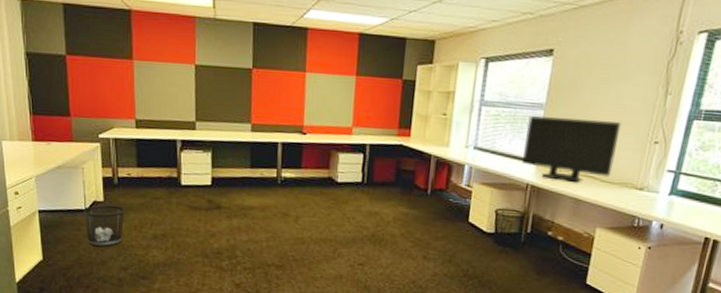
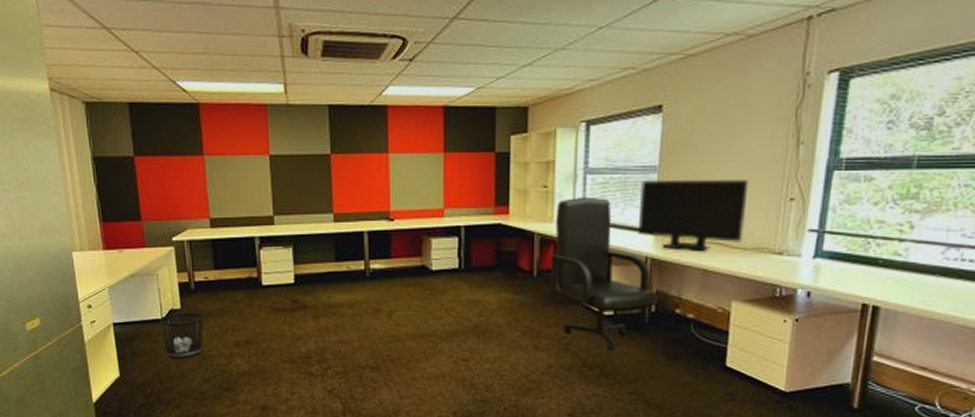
chair: none [442,125,535,264] -> present [551,196,659,350]

